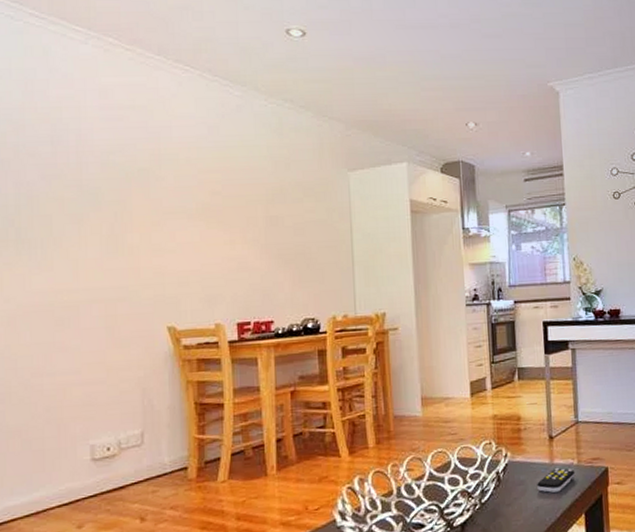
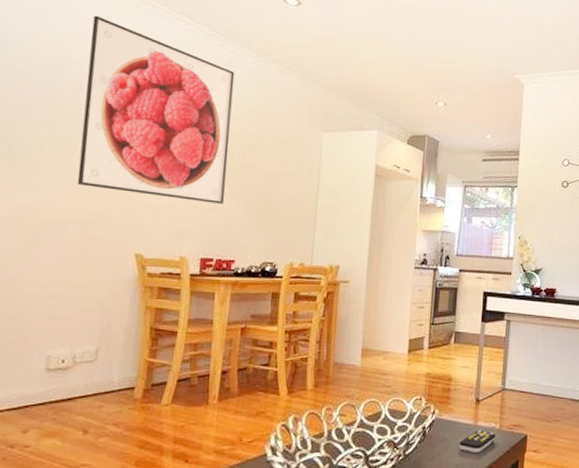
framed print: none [84,75,254,263] -> present [77,15,235,204]

